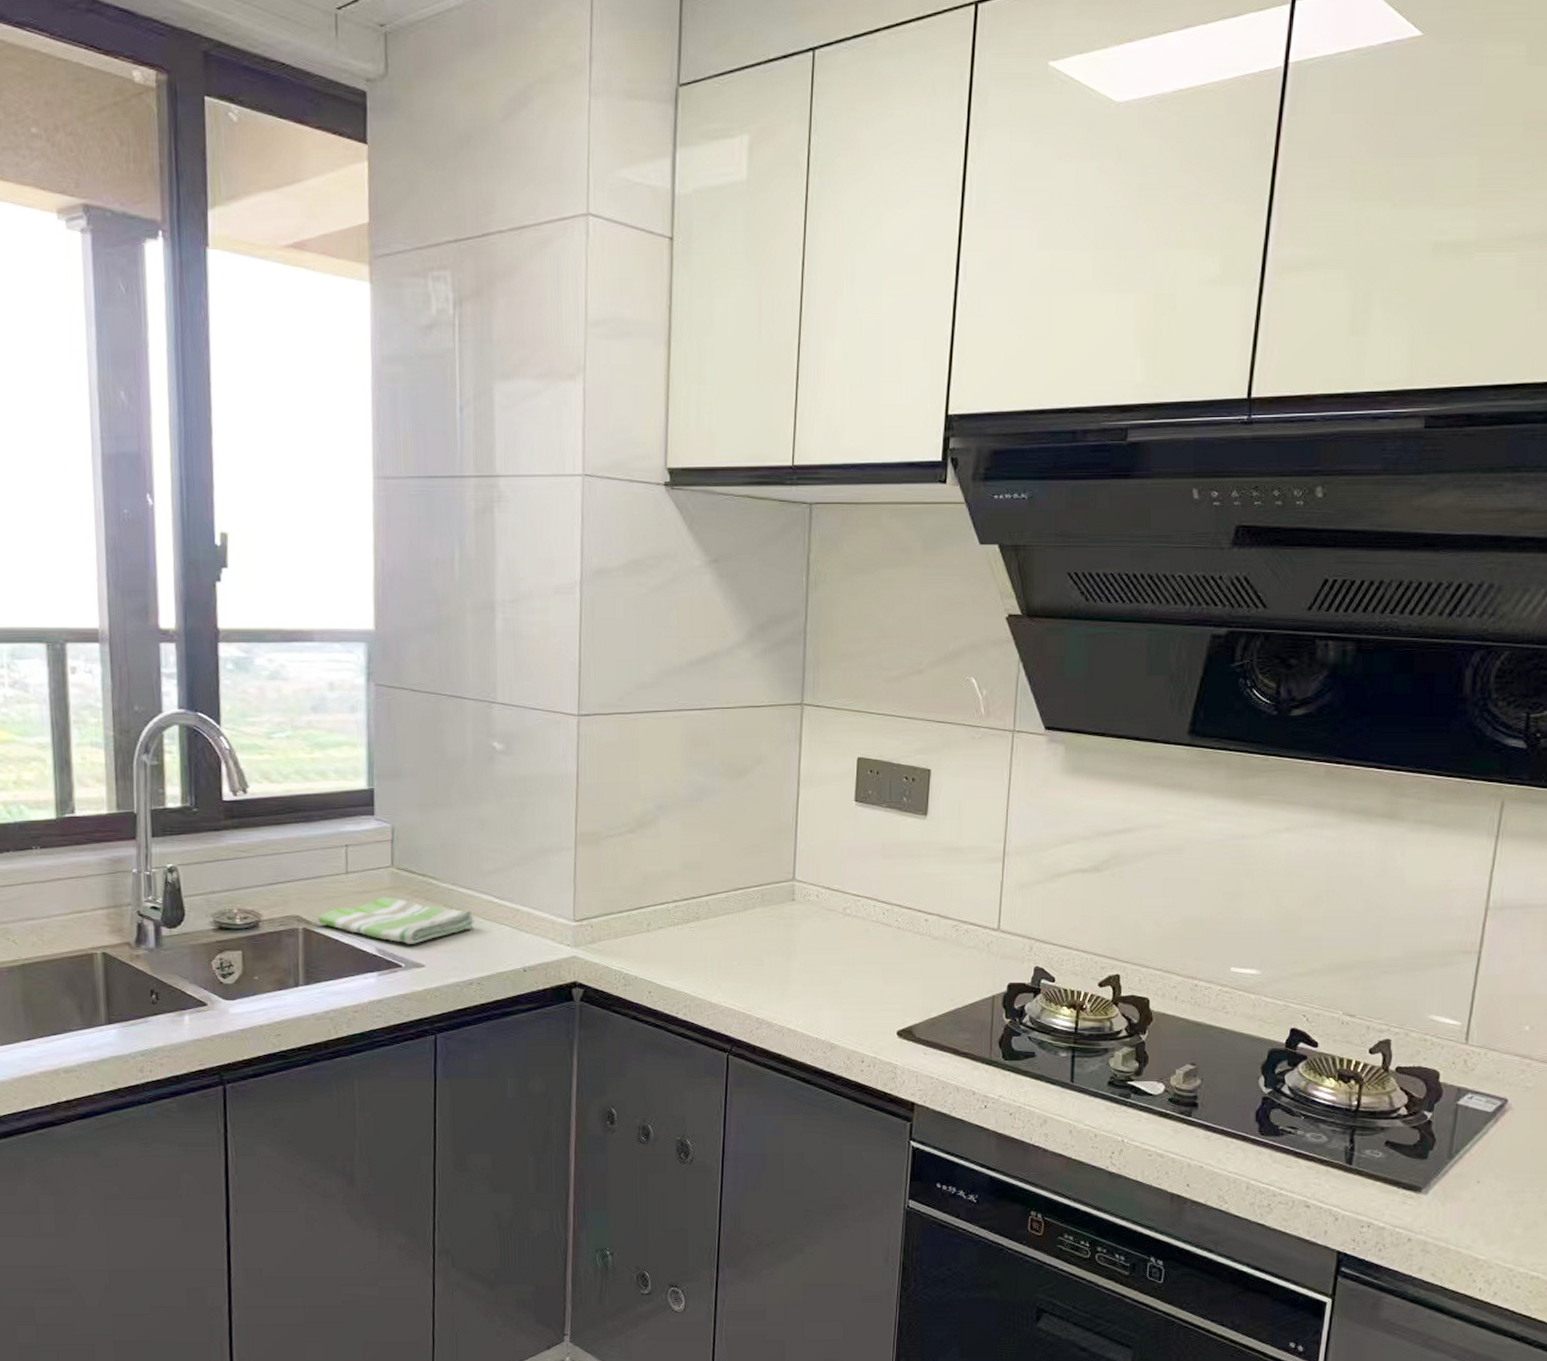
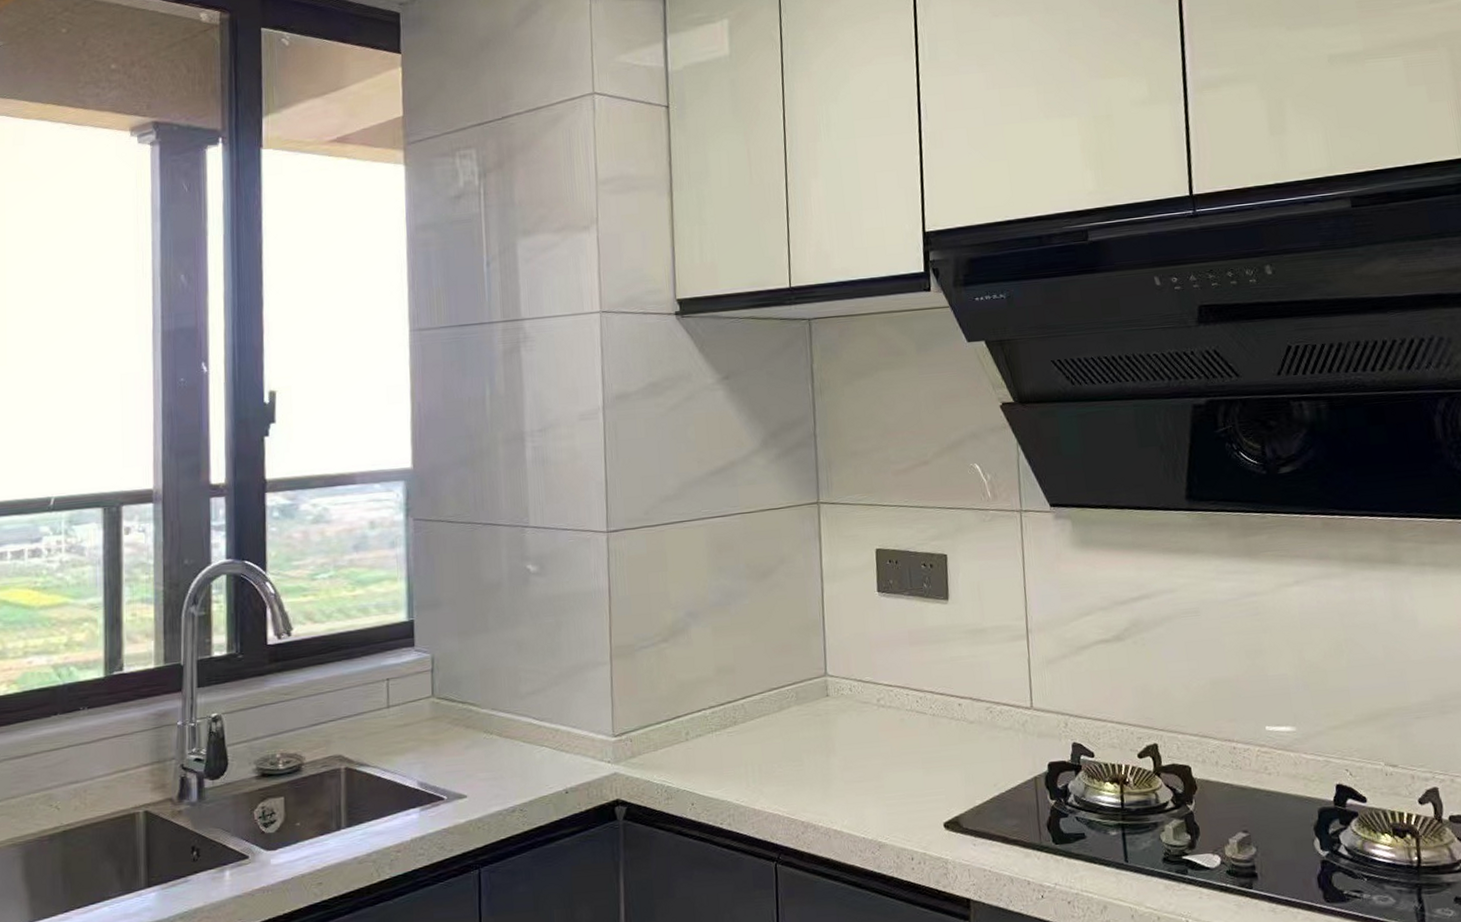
dish towel: present [317,896,474,944] -> none [360,727,515,775]

